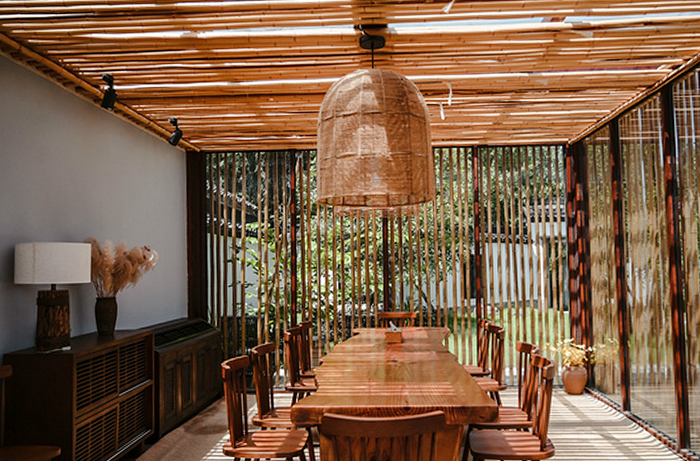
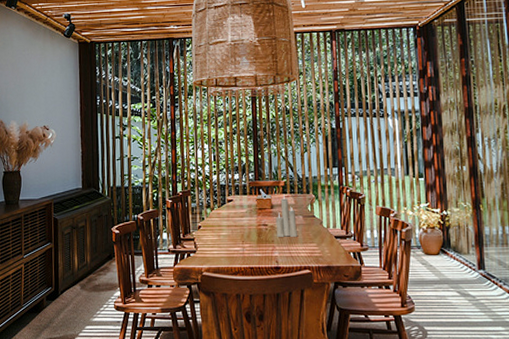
candle: none [406,326,431,376] -> present [275,194,299,238]

